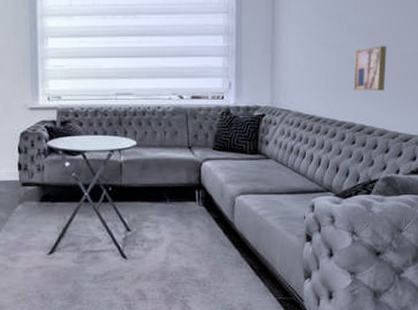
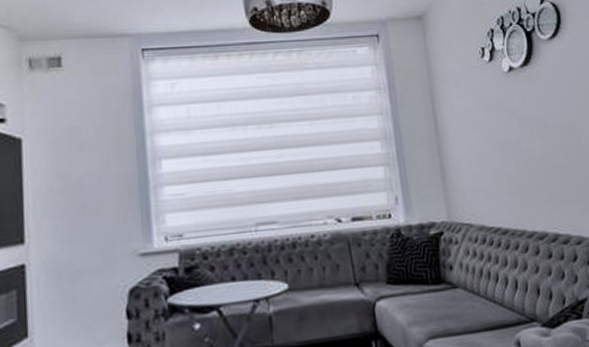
wall art: present [353,45,387,91] -> none [532,138,572,194]

